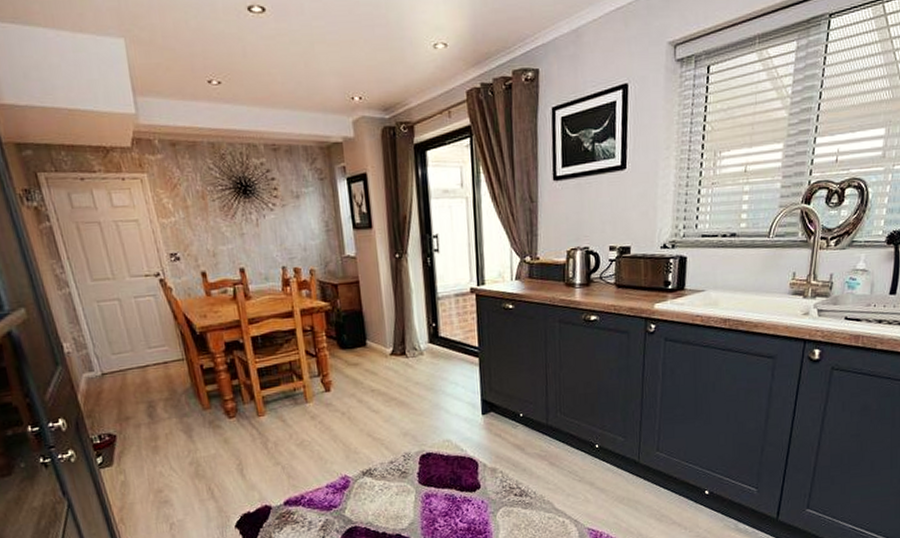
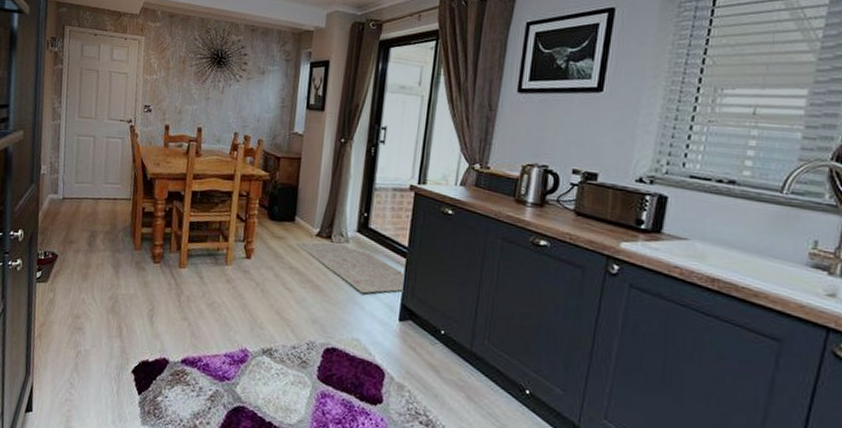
rug: none [373,357,481,399] -> present [297,242,403,294]

